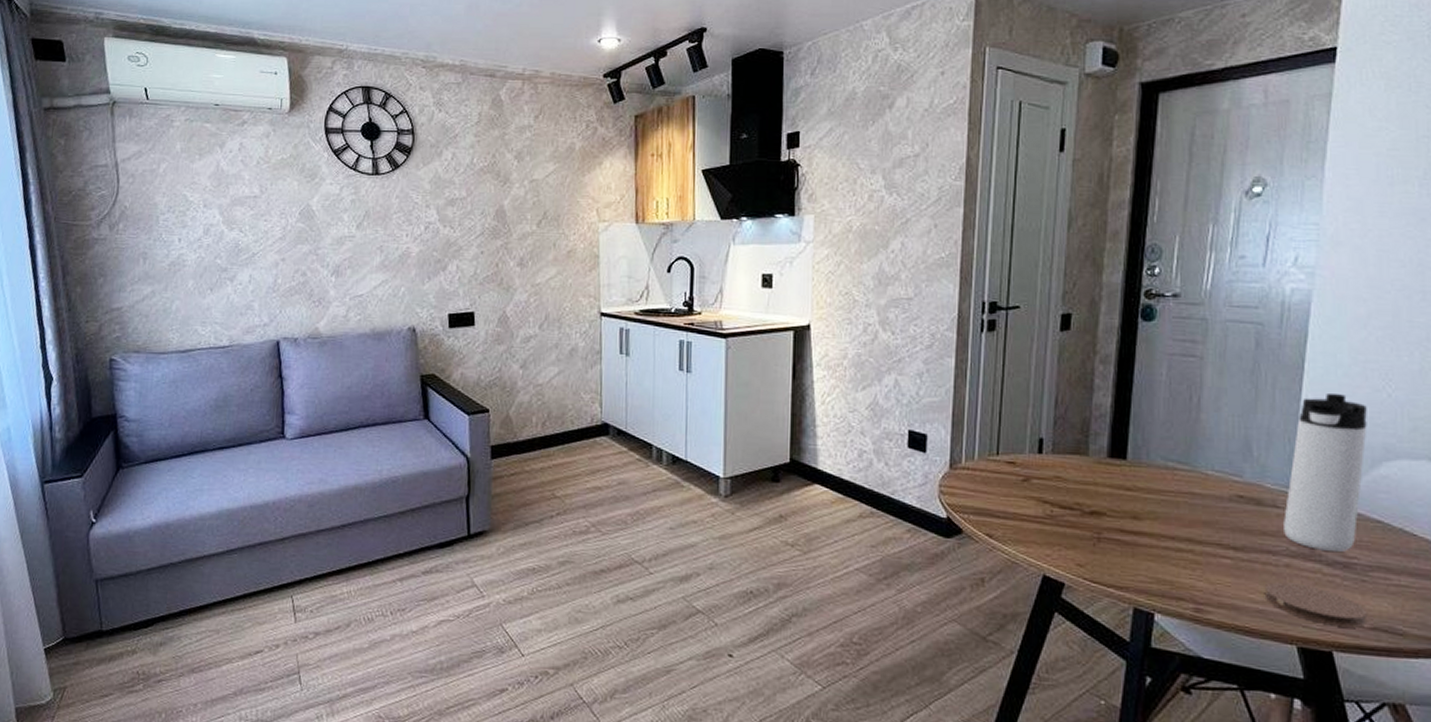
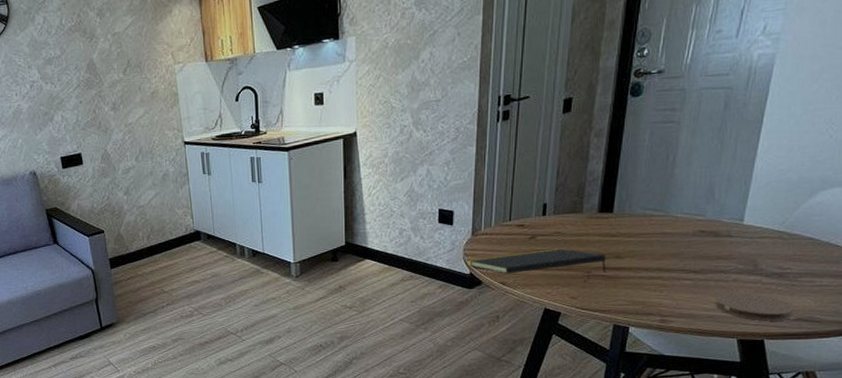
notepad: none [941,496,1122,537] -> present [465,248,607,274]
thermos bottle: present [1284,392,1367,553] -> none [734,139,811,266]

